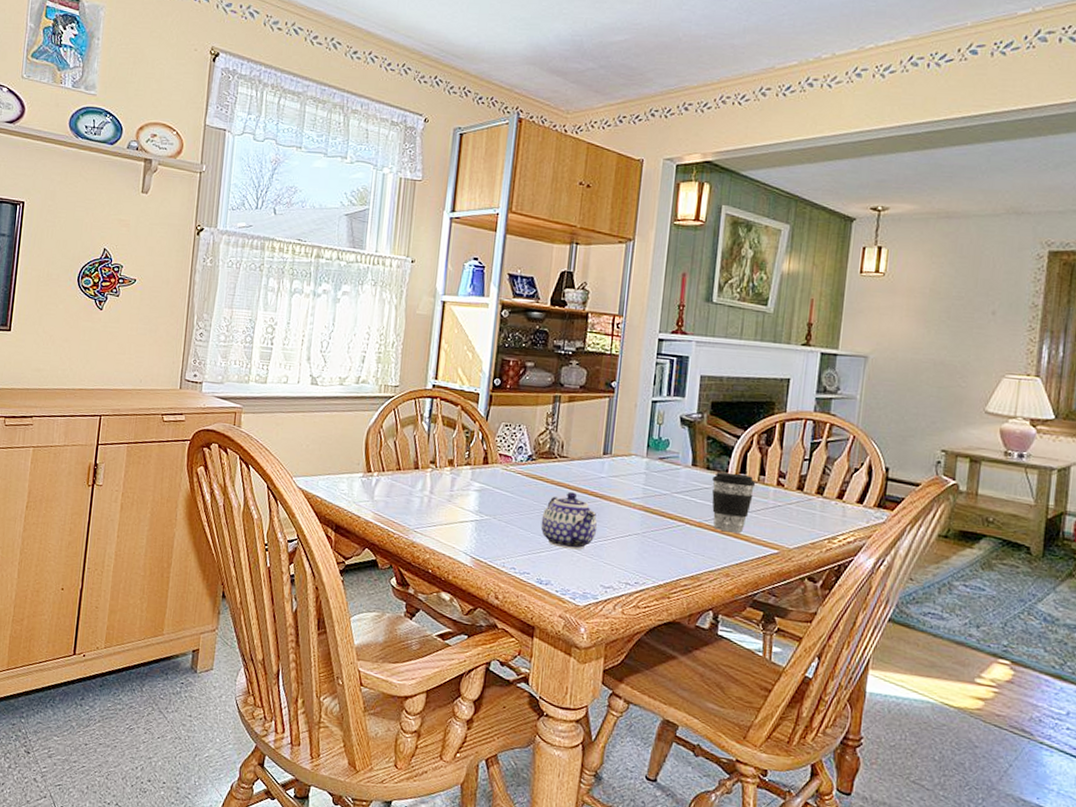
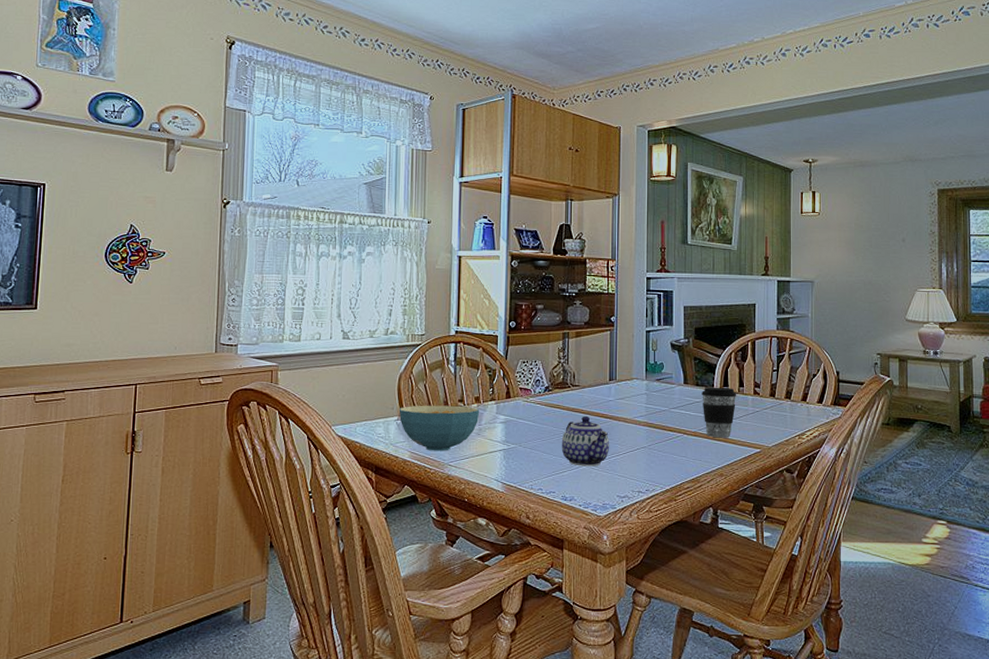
cereal bowl: none [365,463,453,516] -> present [399,405,480,451]

